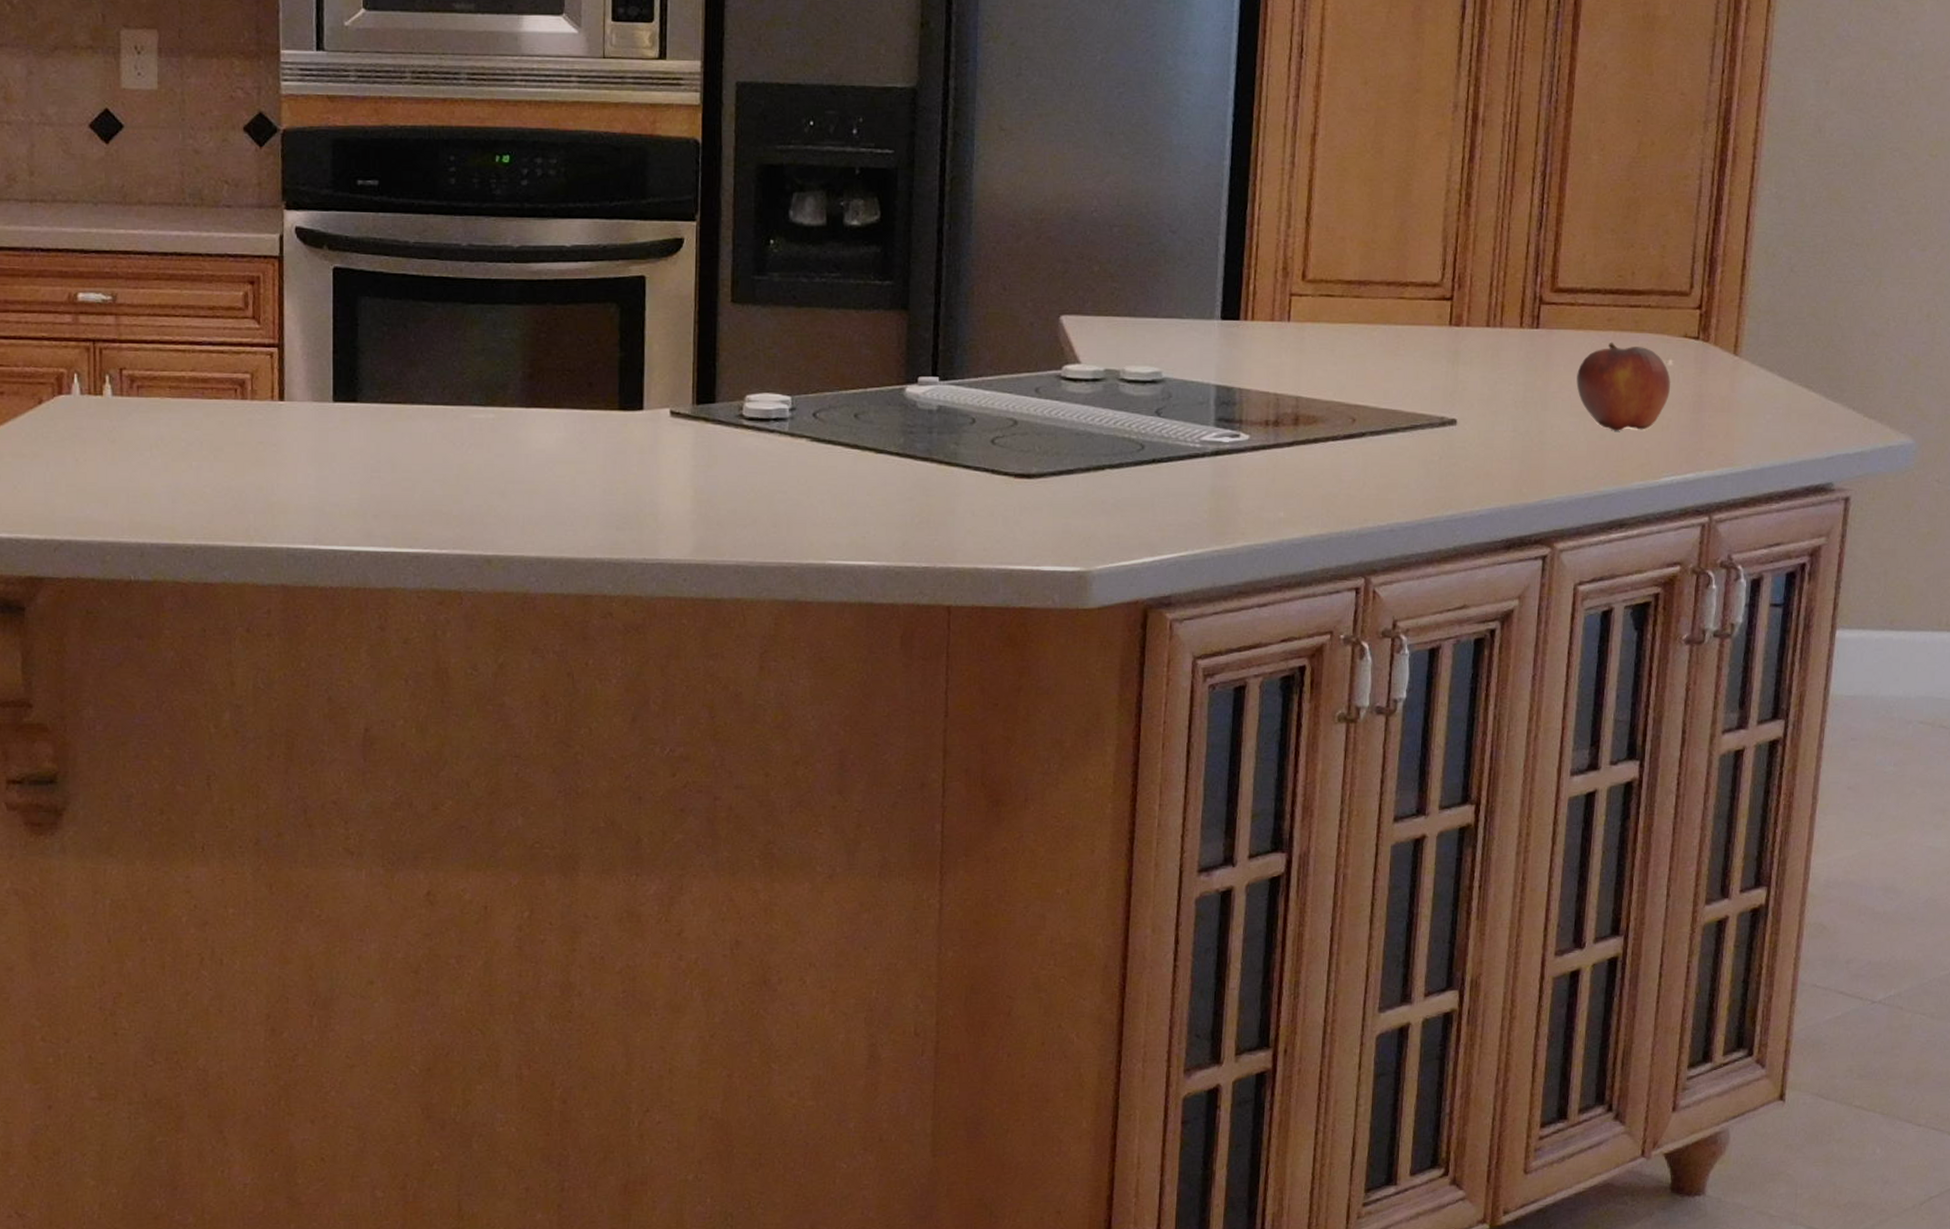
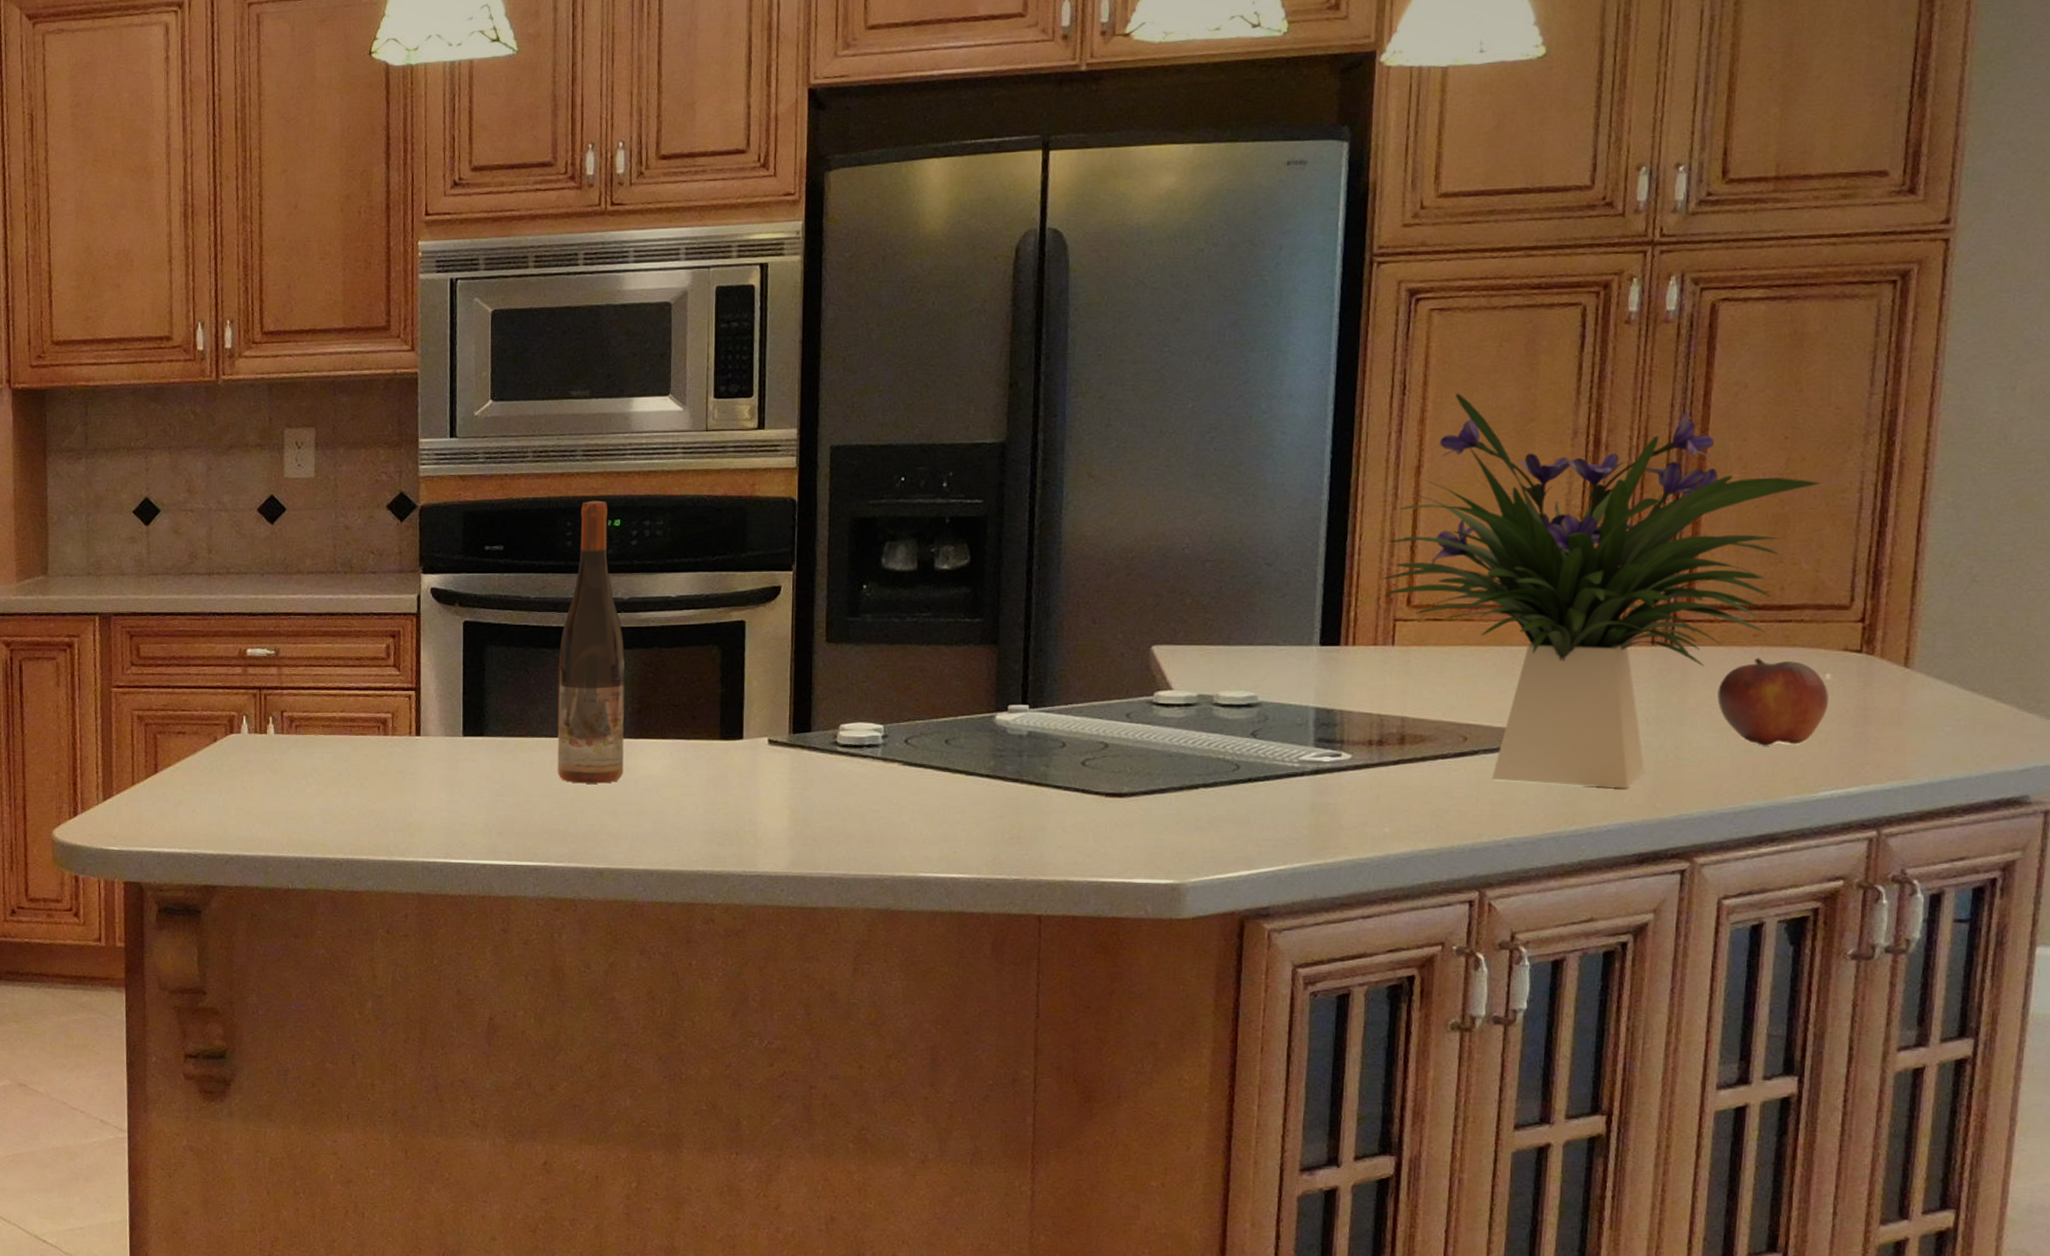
wine bottle: none [440,131,516,459] -> present [557,500,626,784]
flower arrangement: none [1280,59,1666,473] -> present [1382,393,1820,789]

